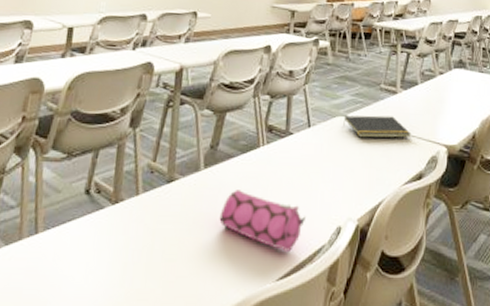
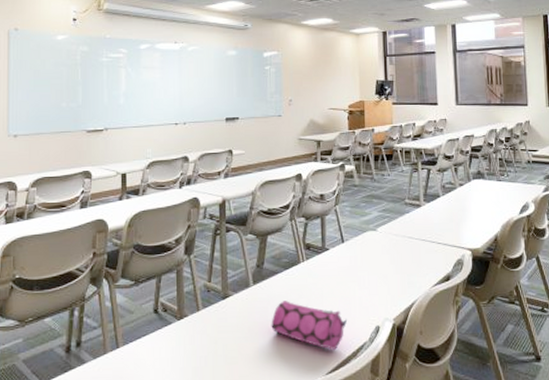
notepad: present [343,115,411,138] -> none [373,227,437,248]

